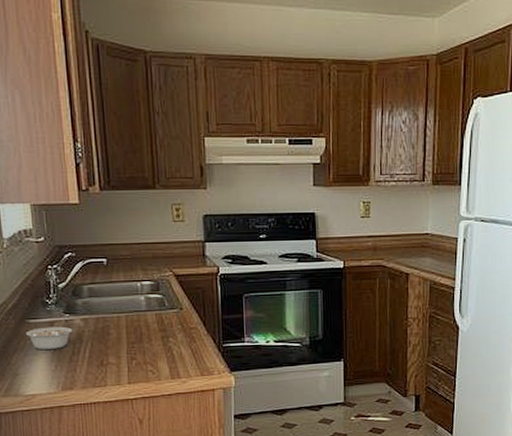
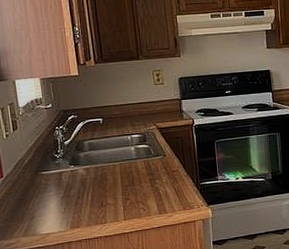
legume: present [26,326,73,350] -> none [40,176,77,196]

